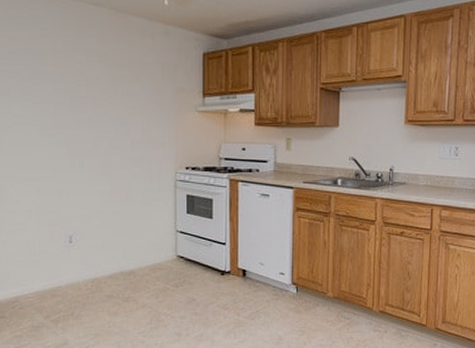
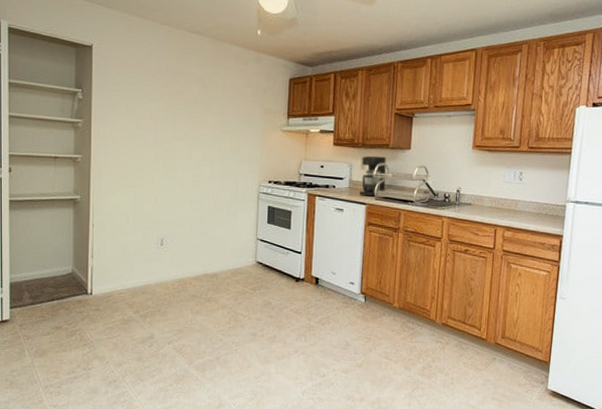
coffee maker: none [286,135,314,180] -> present [360,155,386,197]
dish rack: none [299,143,362,186] -> present [372,163,431,204]

